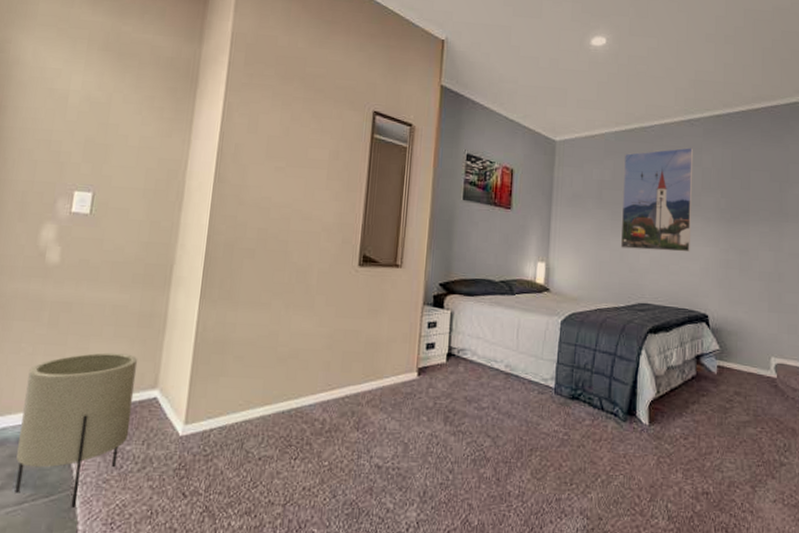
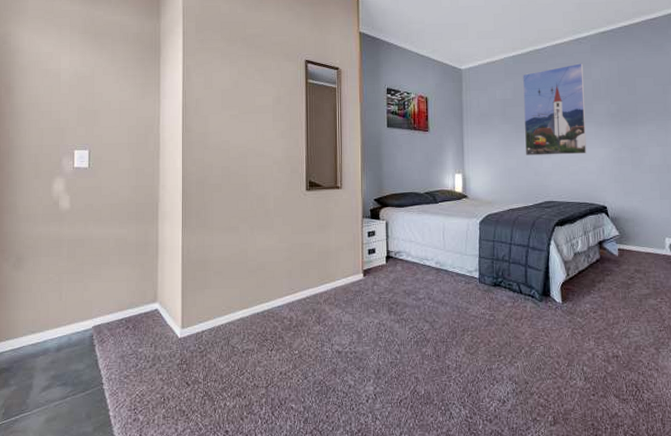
planter: present [14,352,138,507] -> none [57,276,140,398]

